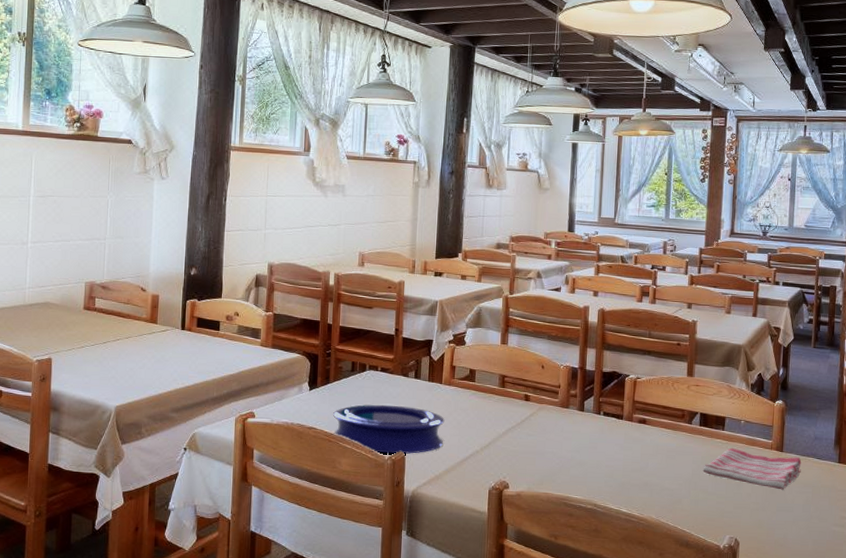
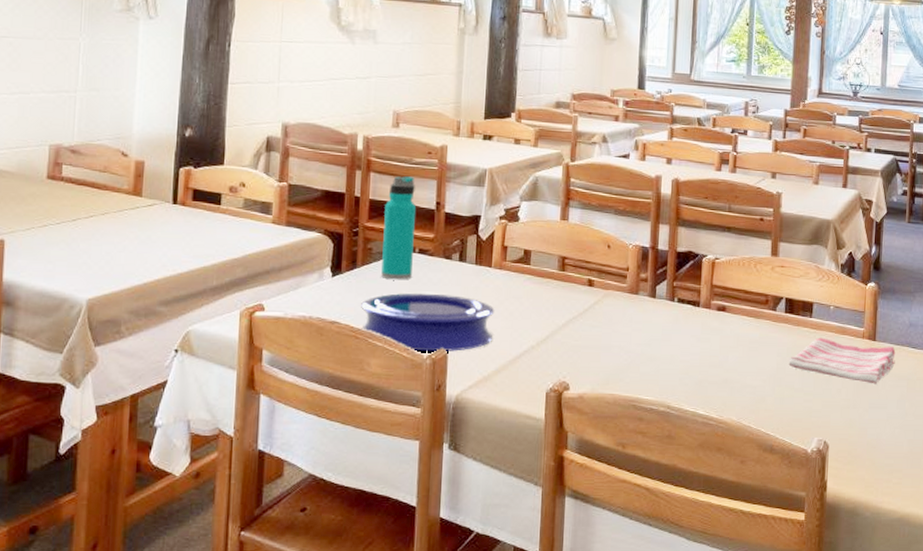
water bottle: none [350,307,378,394] -> present [381,176,416,280]

